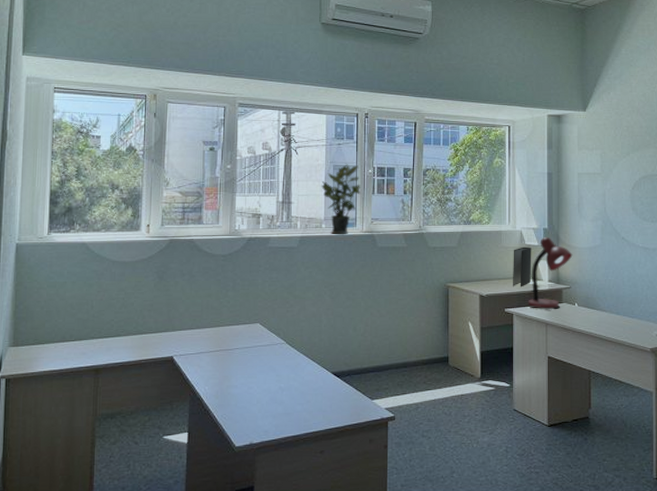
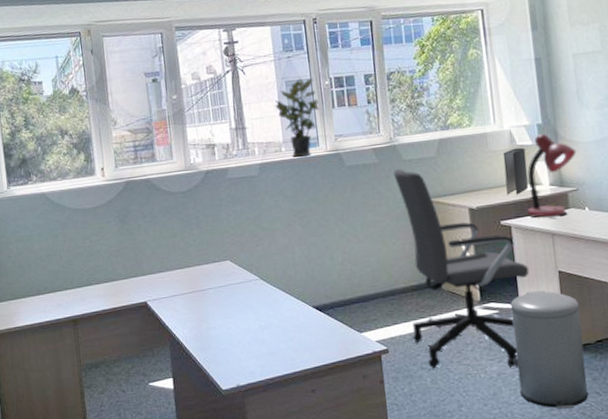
office chair: none [418,253,524,441] -> present [393,168,530,369]
pedal bin: none [505,372,562,480] -> present [510,290,589,410]

